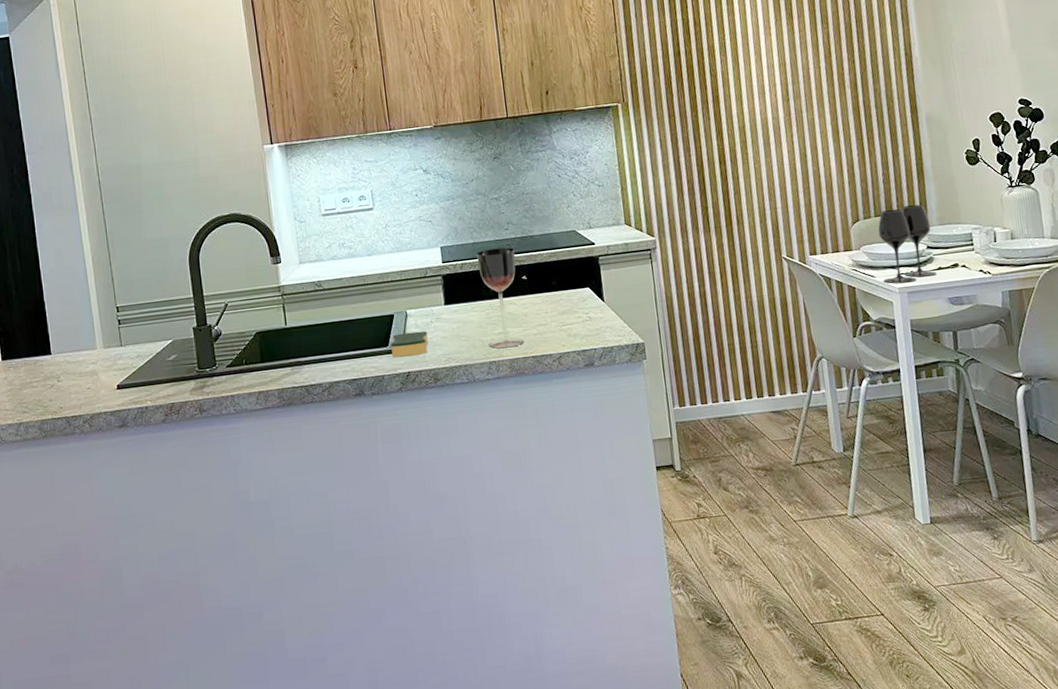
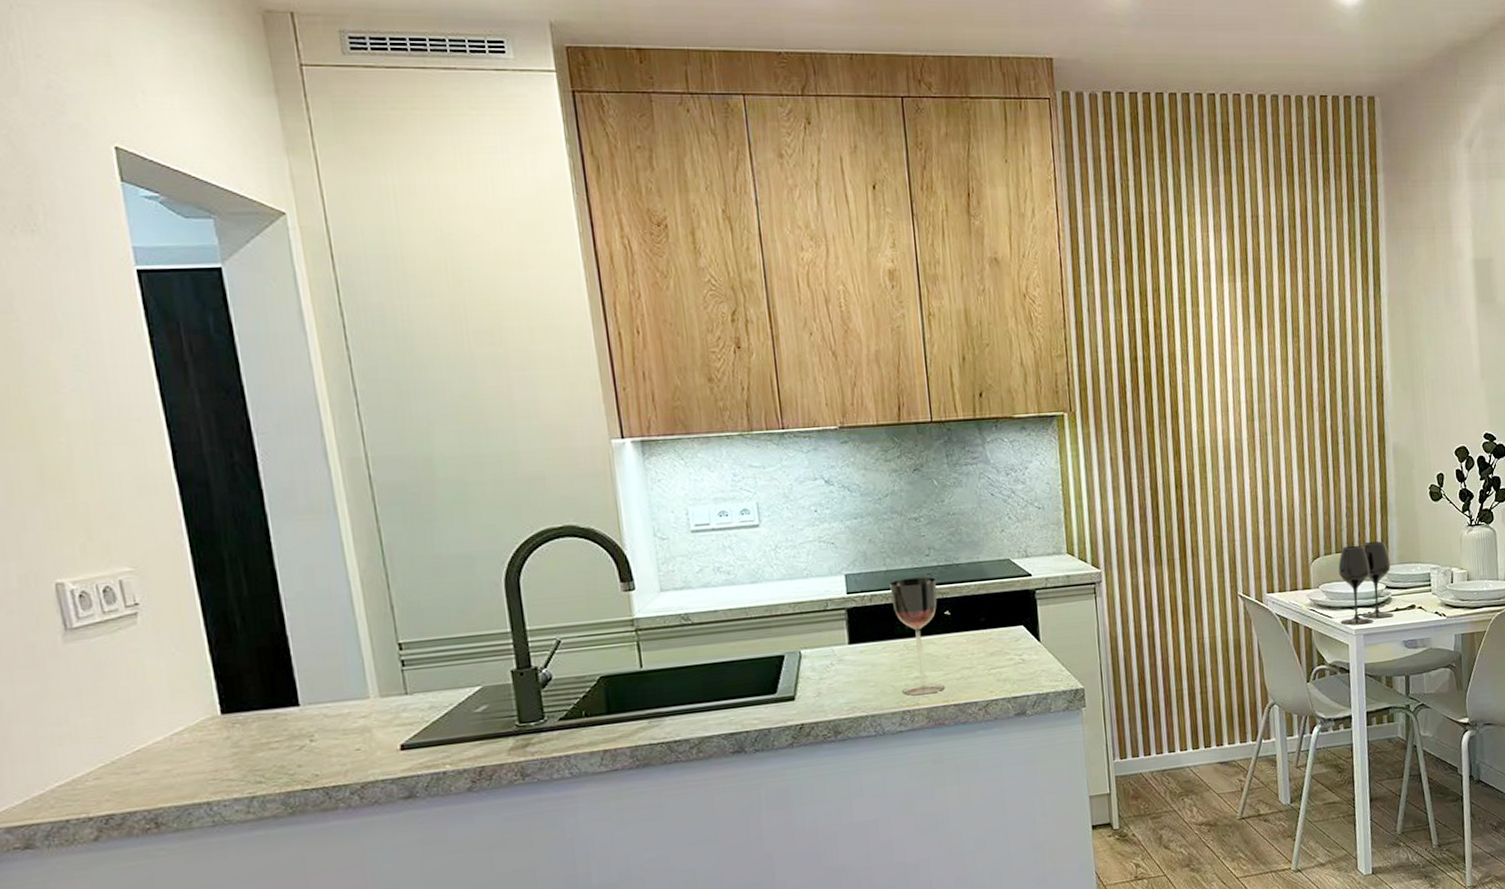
sponge: present [391,330,429,358] -> none [780,674,828,707]

